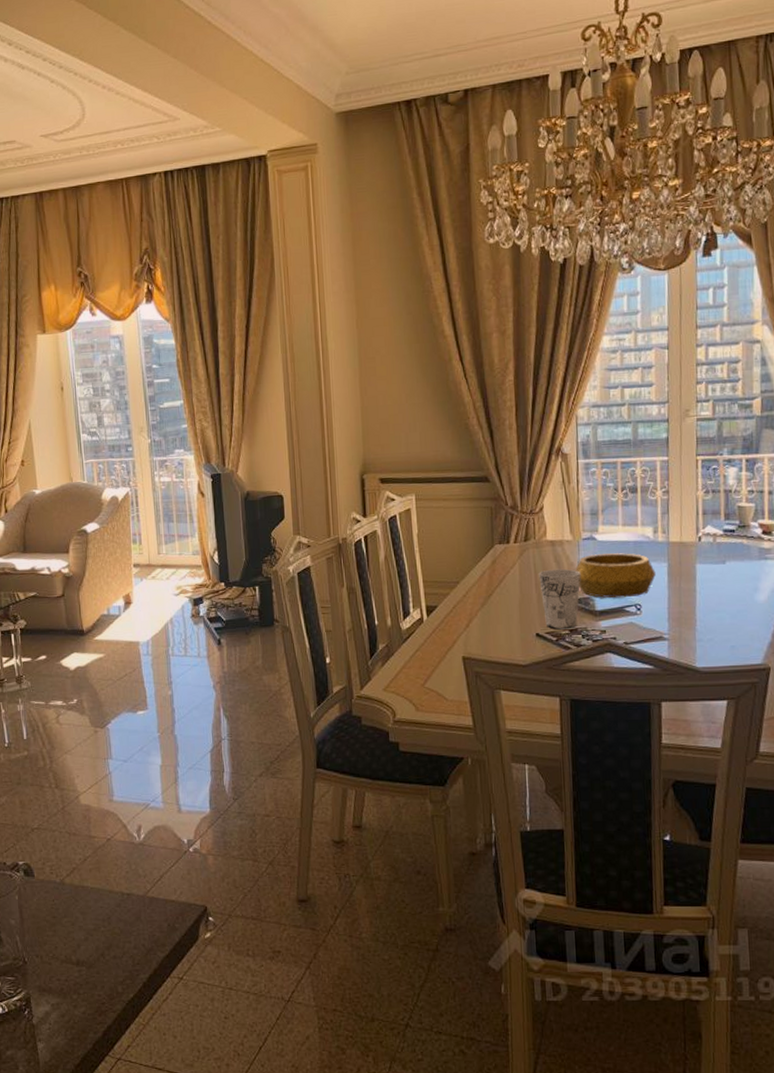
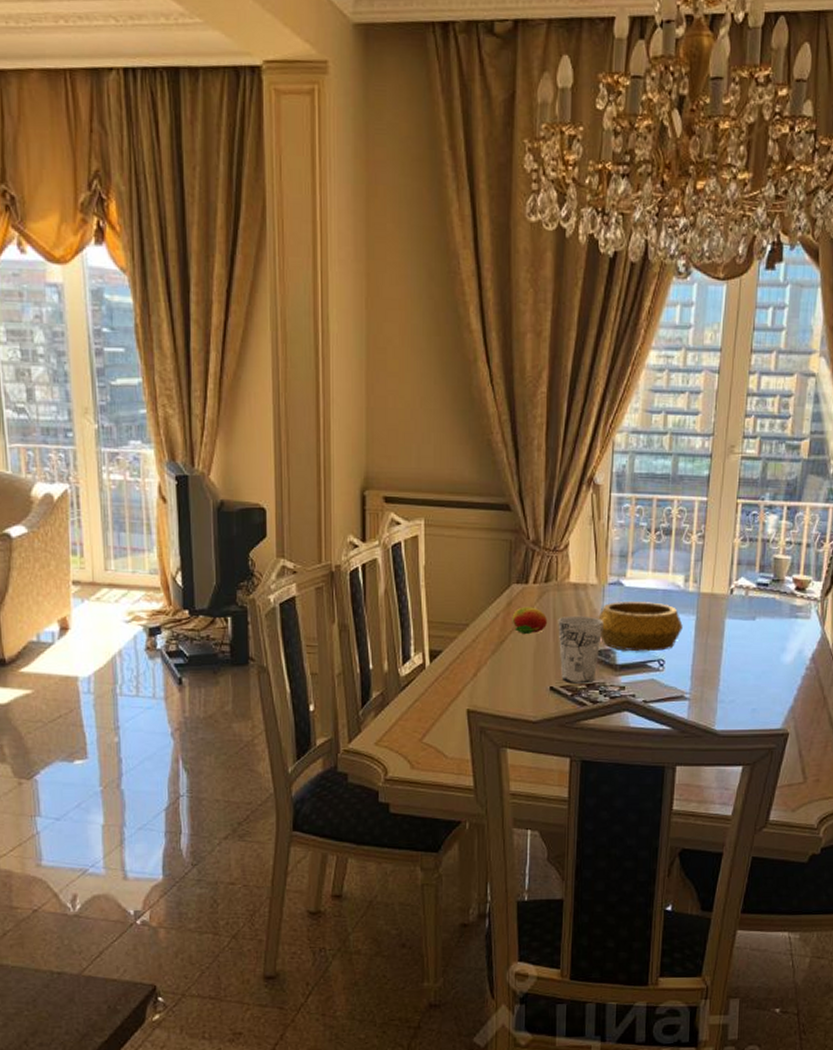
fruit: none [497,563,529,588] -> present [512,607,547,635]

